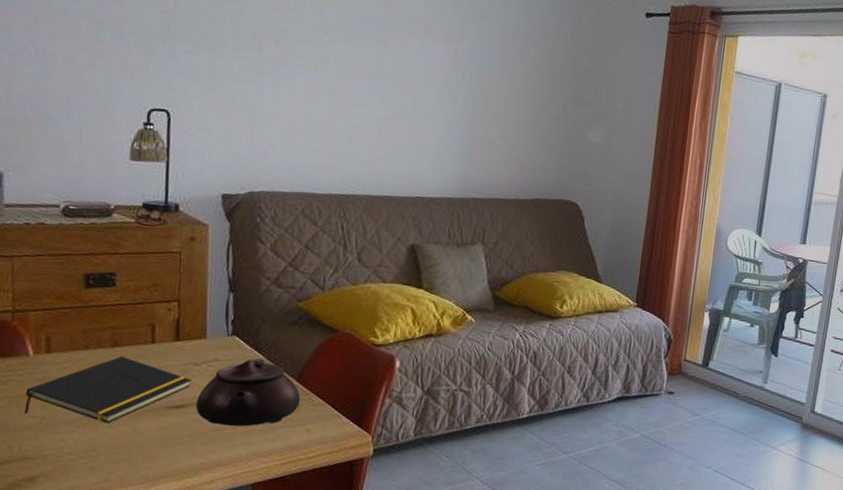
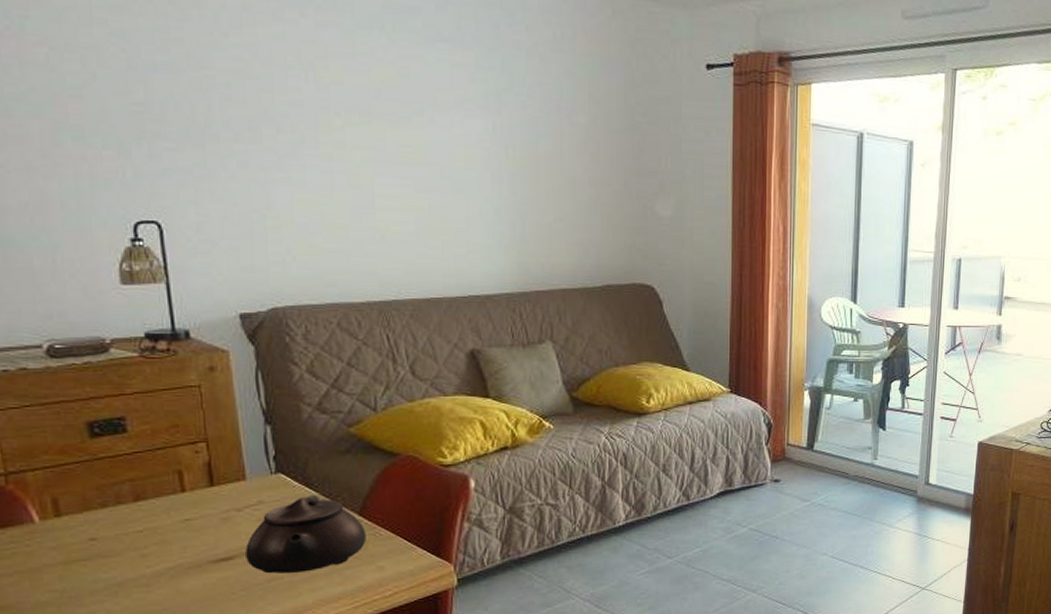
notepad: present [25,355,192,423] -> none [38,510,236,588]

